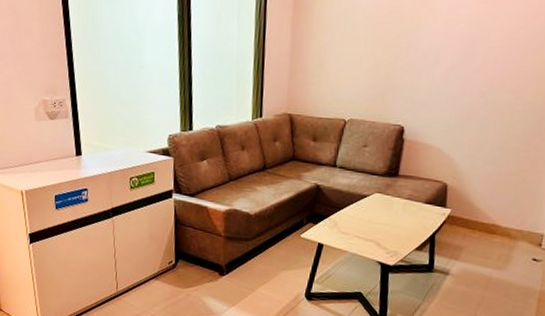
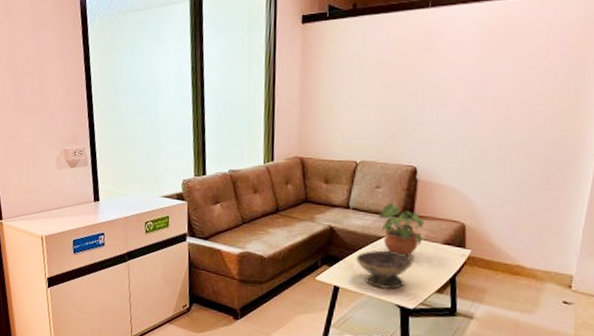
decorative bowl: none [340,209,396,247] -> present [355,250,413,289]
potted plant: none [365,161,409,215] -> present [379,201,425,256]

